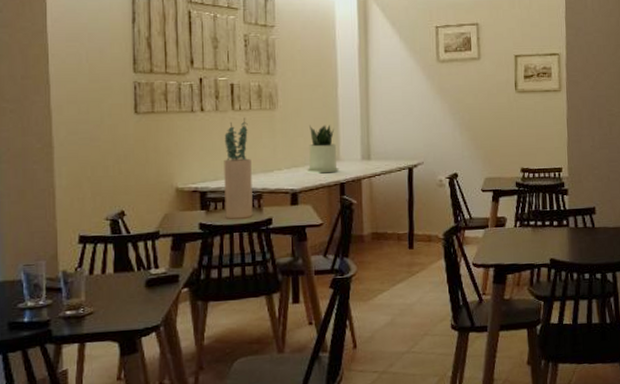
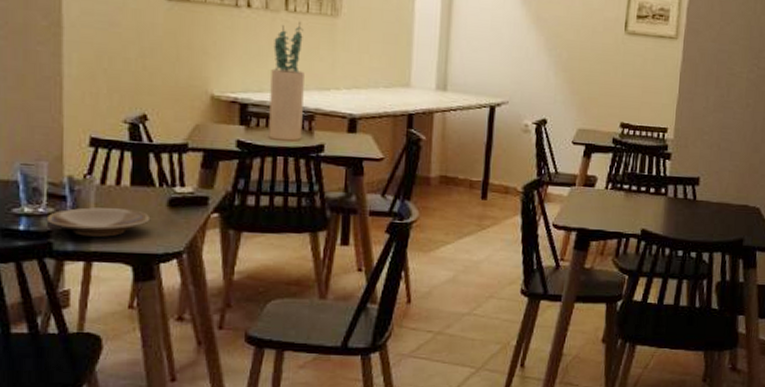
saucer: none [46,293,132,322] -> present [46,207,151,238]
planter: present [306,124,339,174] -> none [369,41,408,101]

